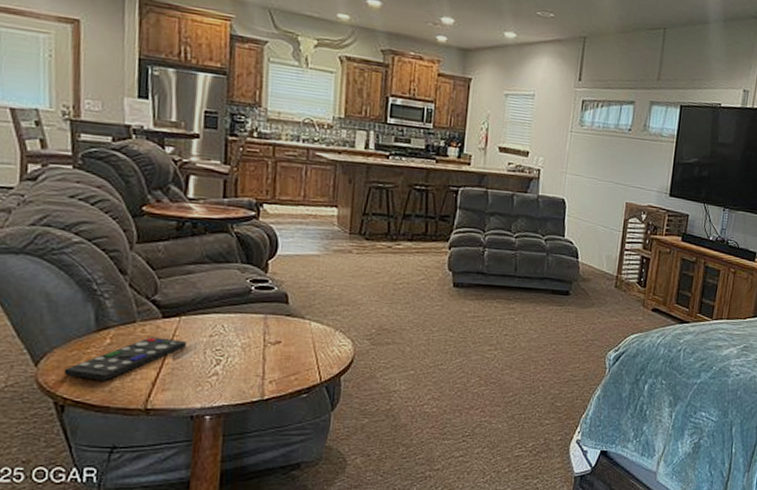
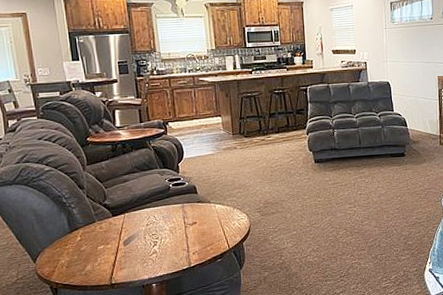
remote control: present [63,337,186,381] -> none [53,230,131,268]

